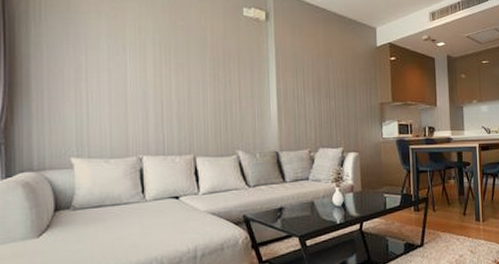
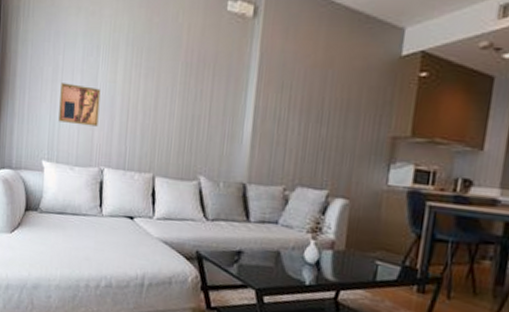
wall art: none [86,82,132,120] -> present [58,83,101,127]

